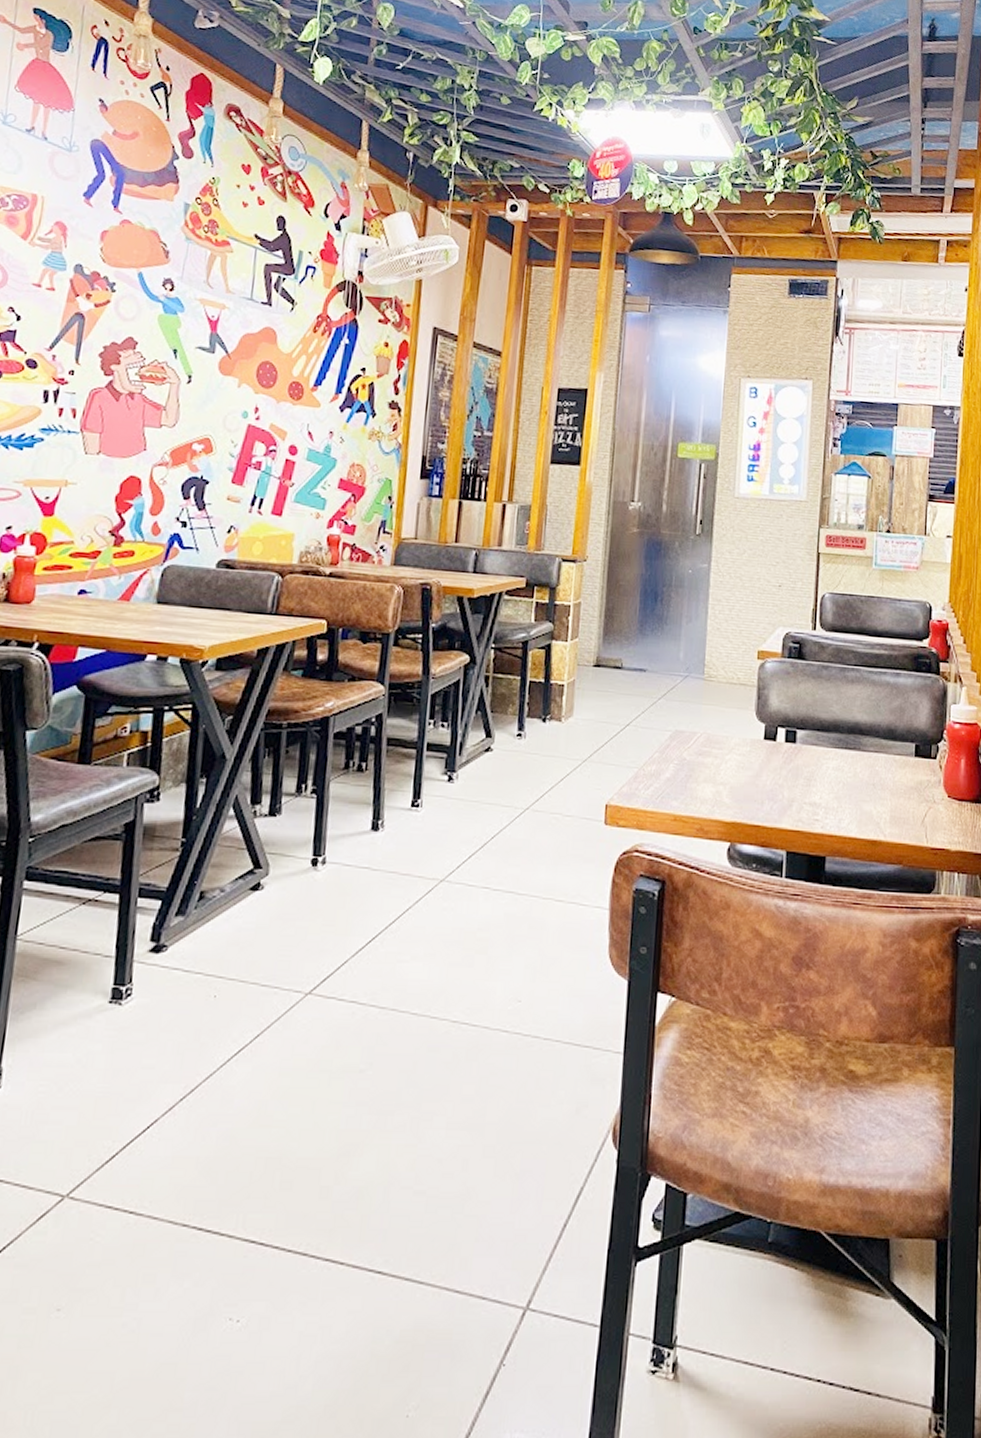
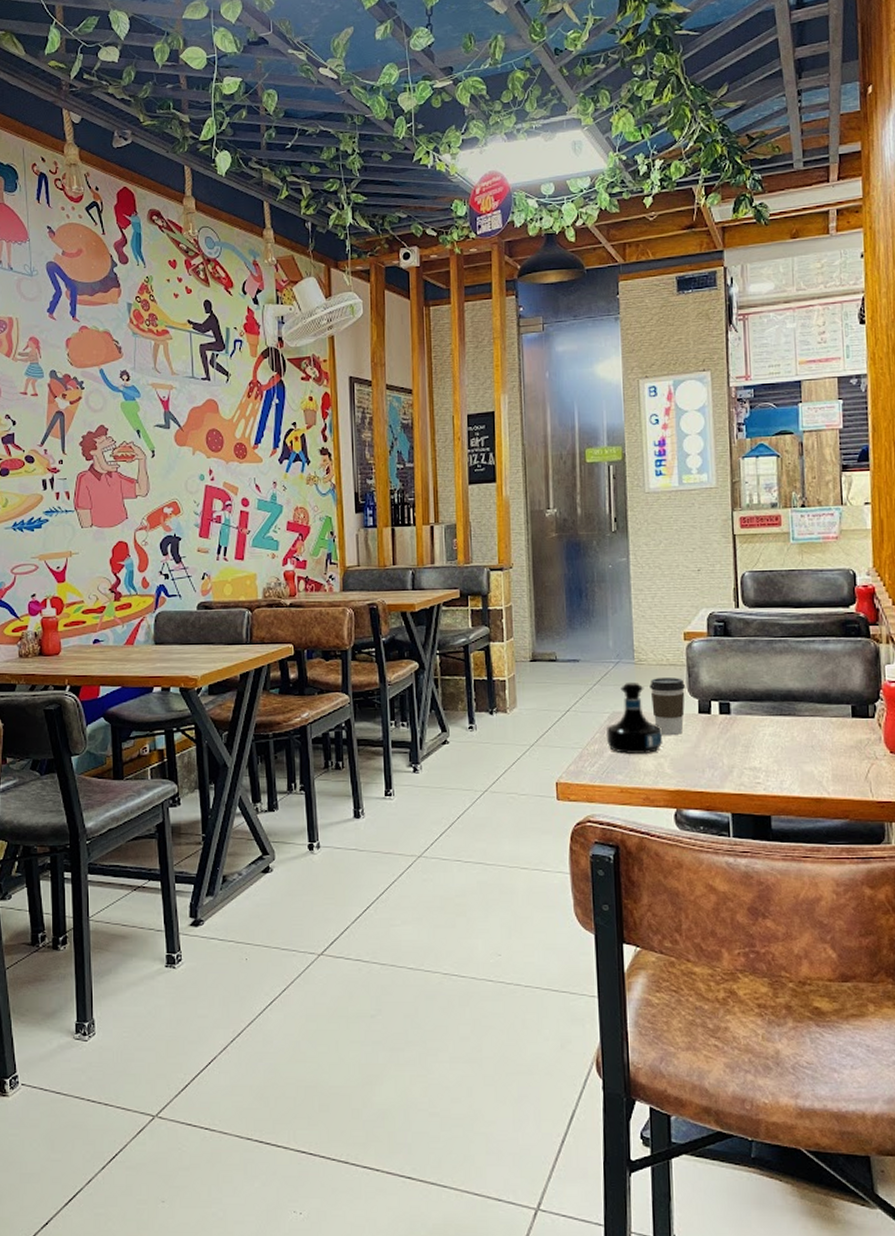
tequila bottle: none [666,698,725,780] -> present [607,681,663,755]
coffee cup: none [716,697,753,761] -> present [650,678,685,735]

